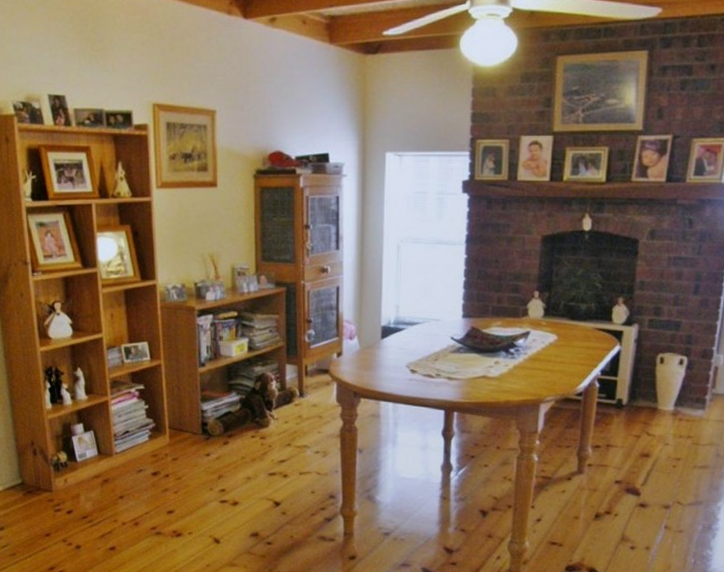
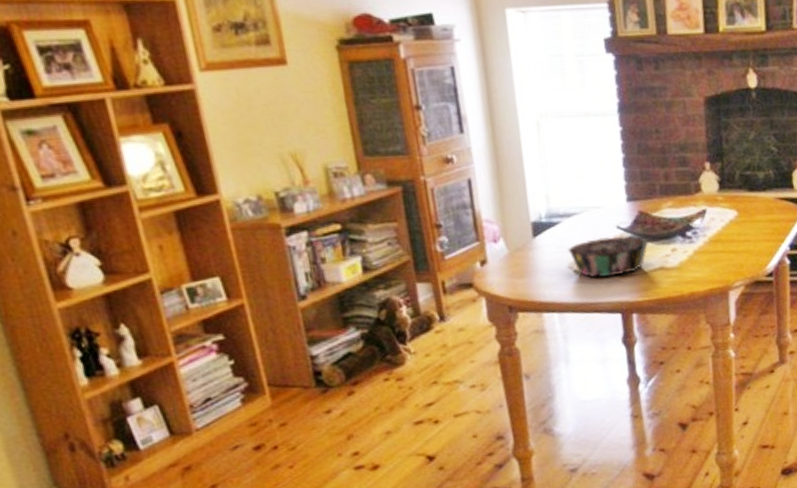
decorative bowl: none [408,345,476,379] -> present [567,236,649,278]

